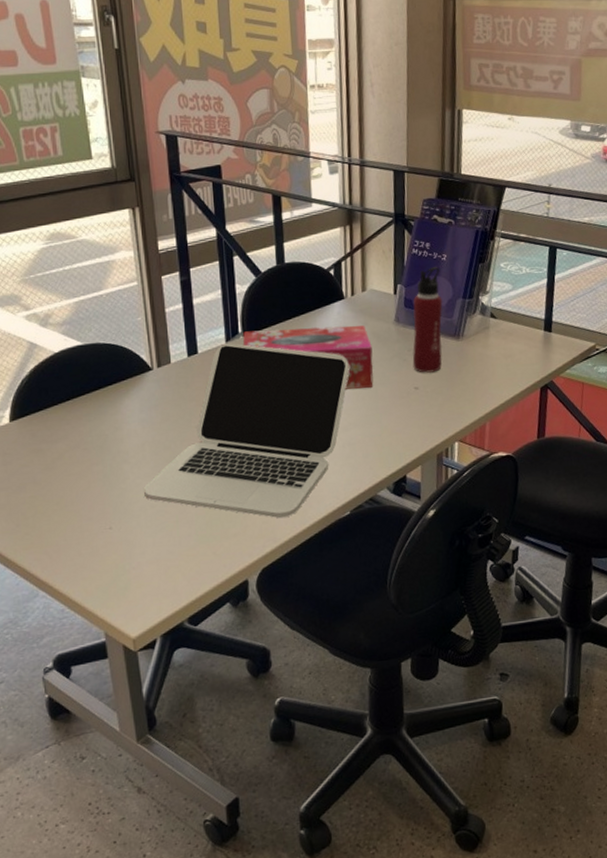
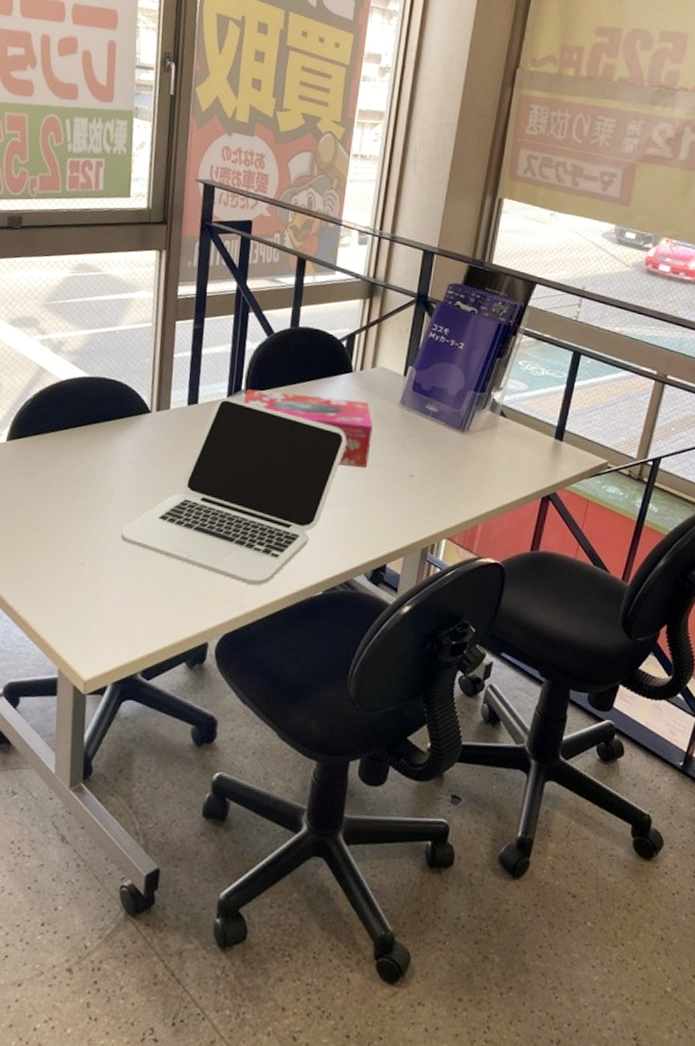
water bottle: present [412,267,443,373] -> none [411,354,455,463]

